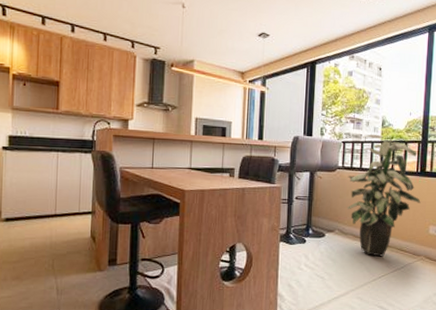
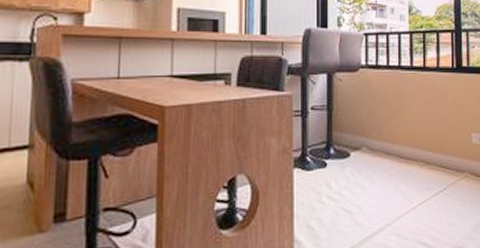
indoor plant: present [347,134,421,257] -> none [373,23,460,178]

